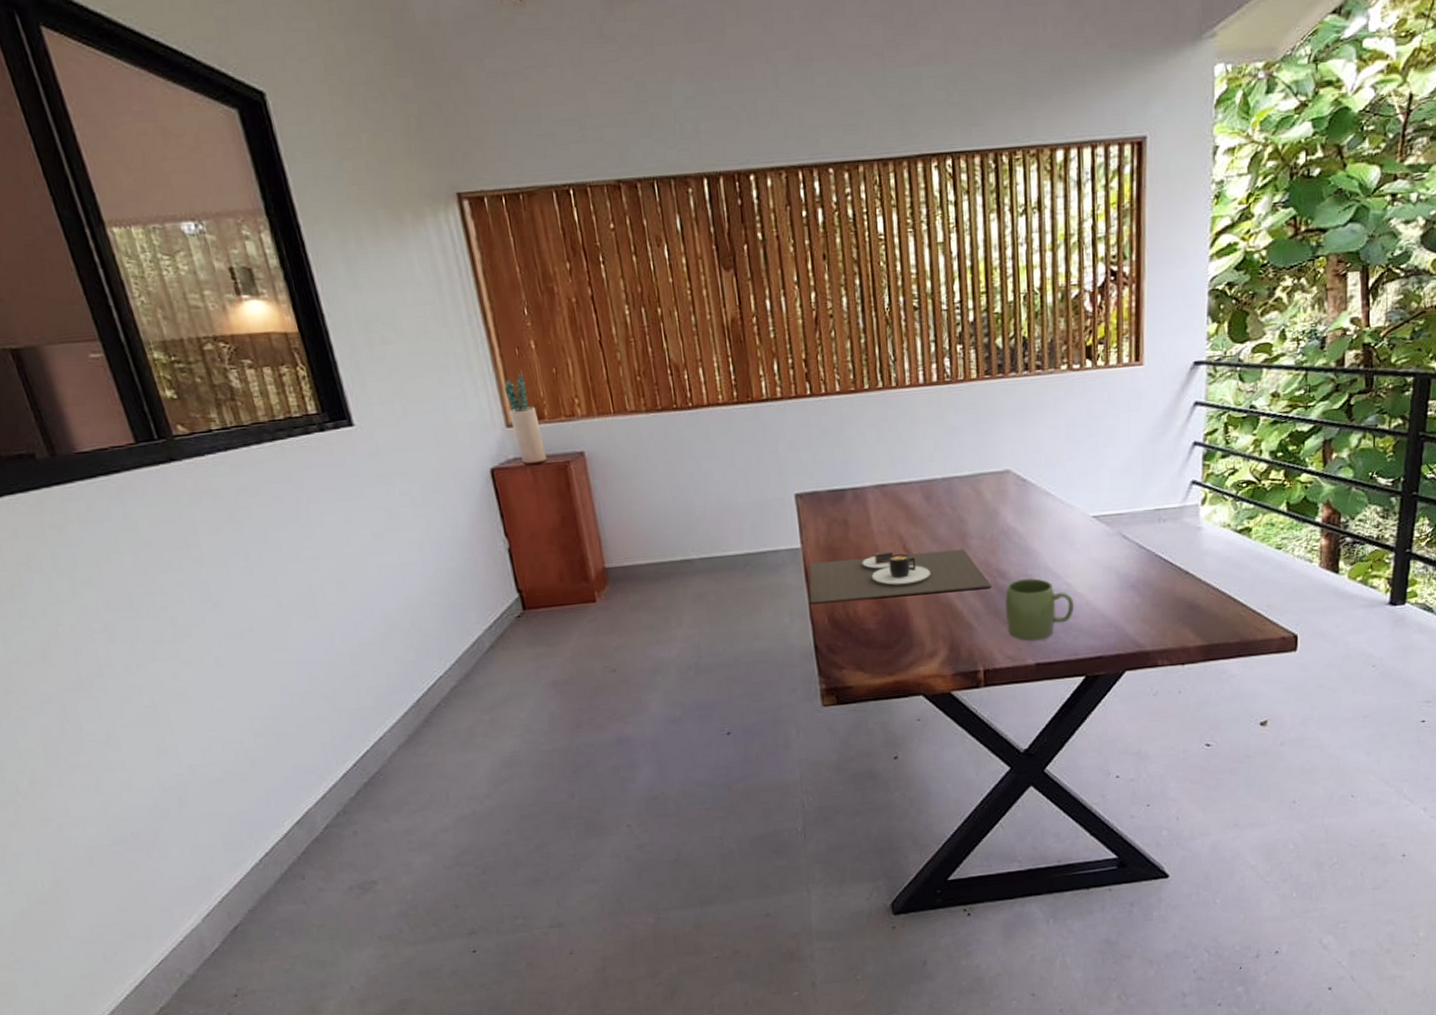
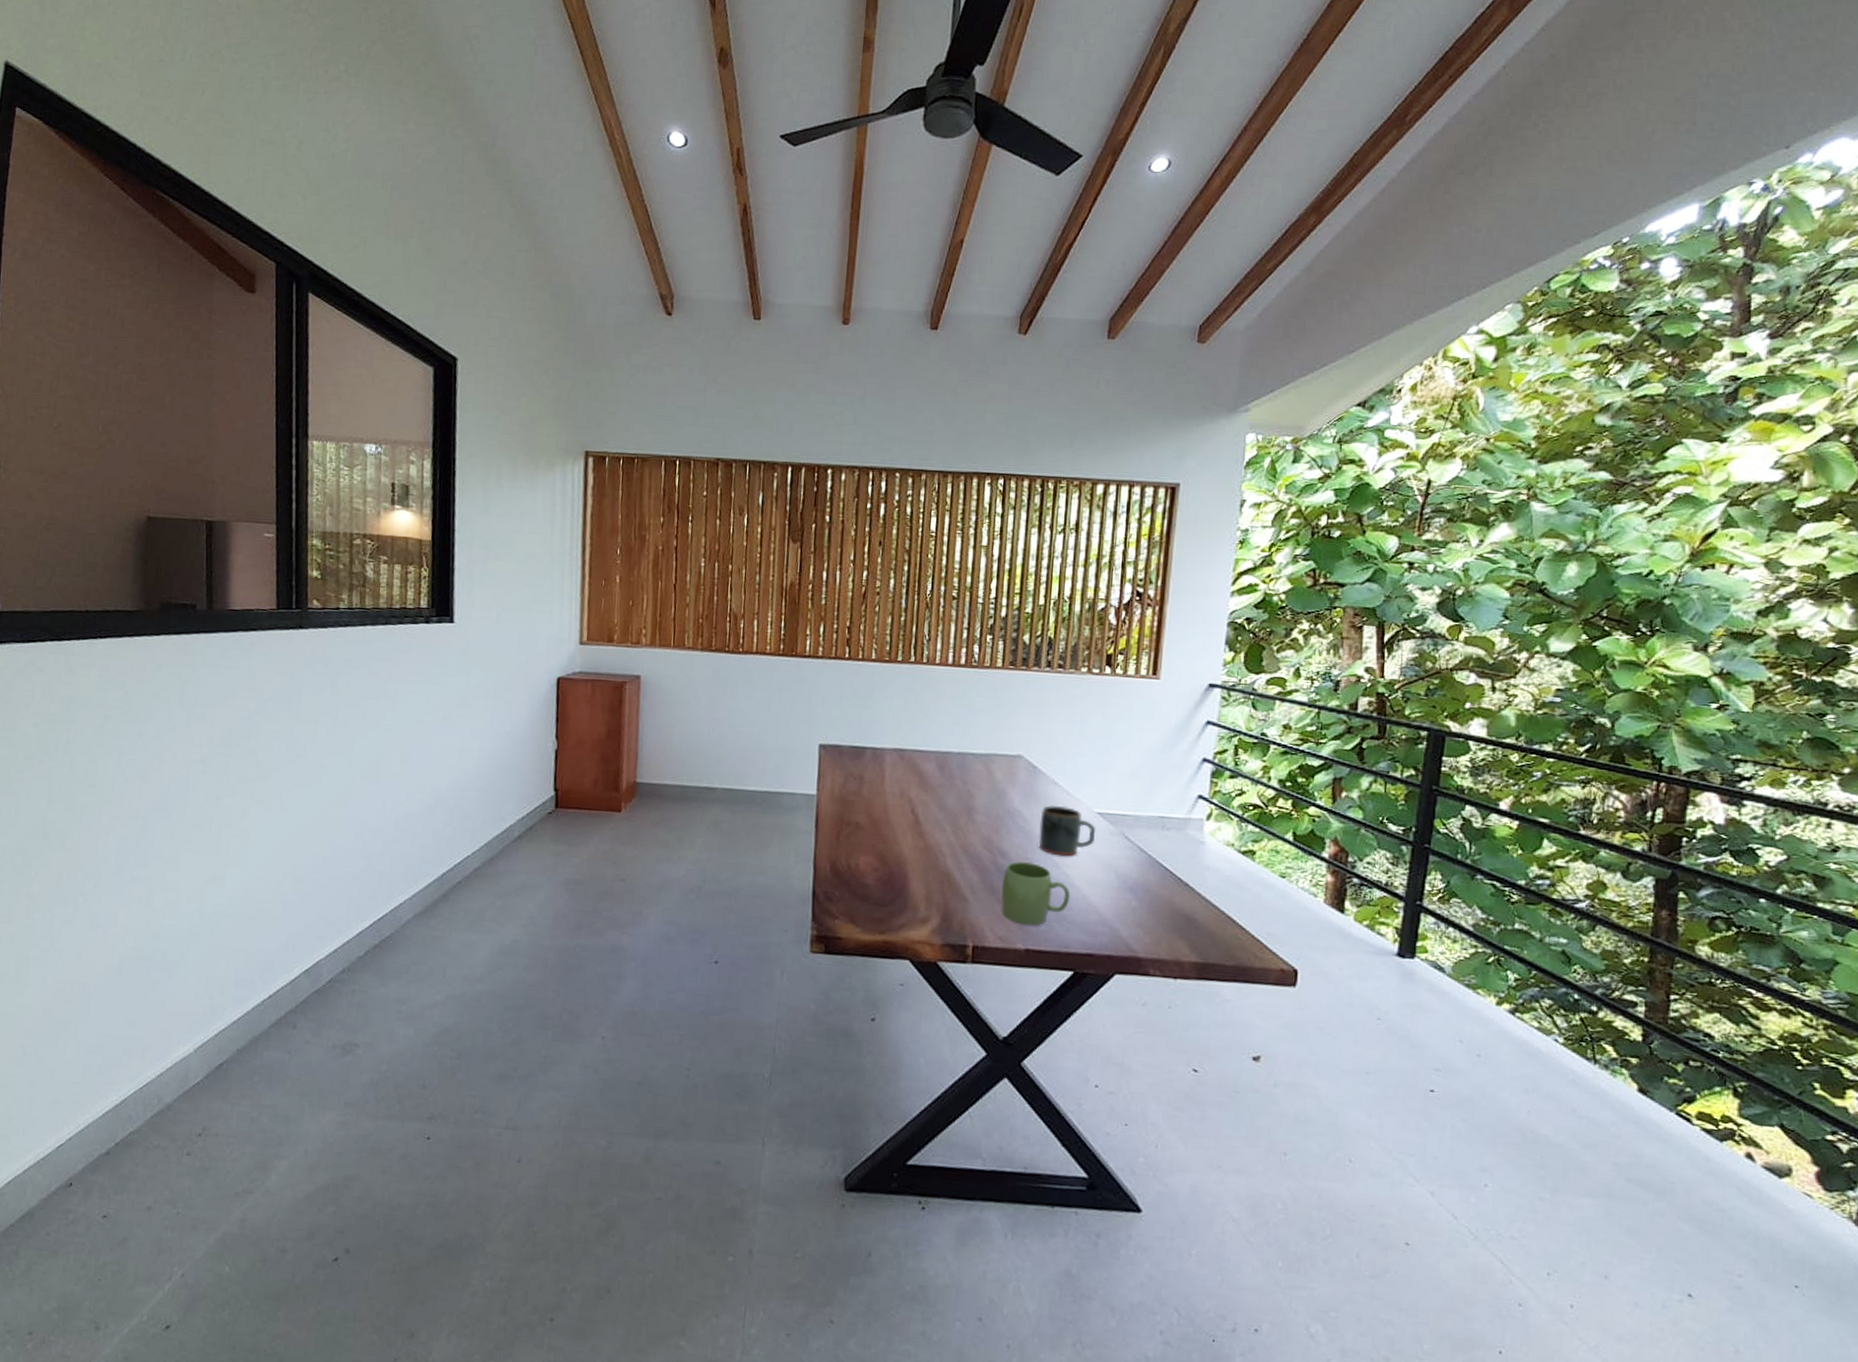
vase: present [504,370,548,466] -> none [584,598,608,681]
place setting: present [809,549,991,605] -> none [815,810,991,865]
mug: none [1035,515,1093,567] -> present [1038,804,1096,856]

